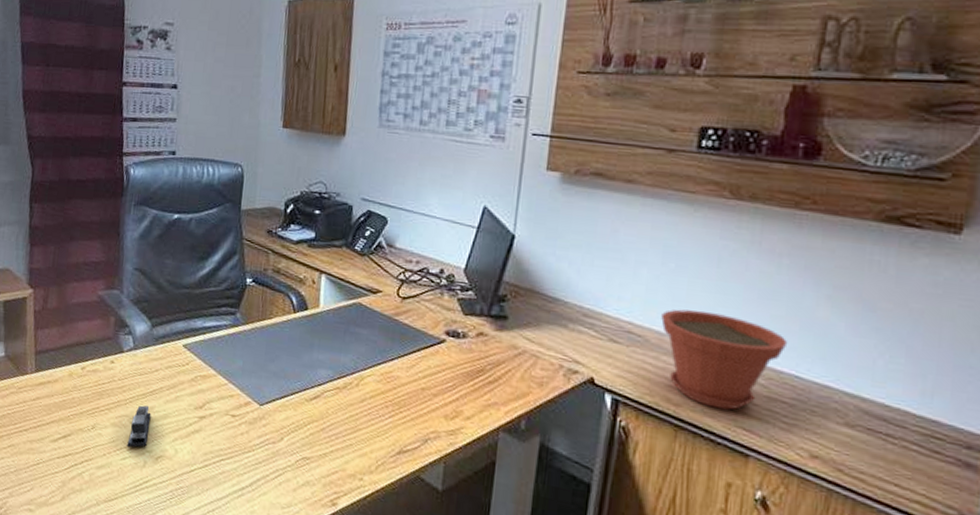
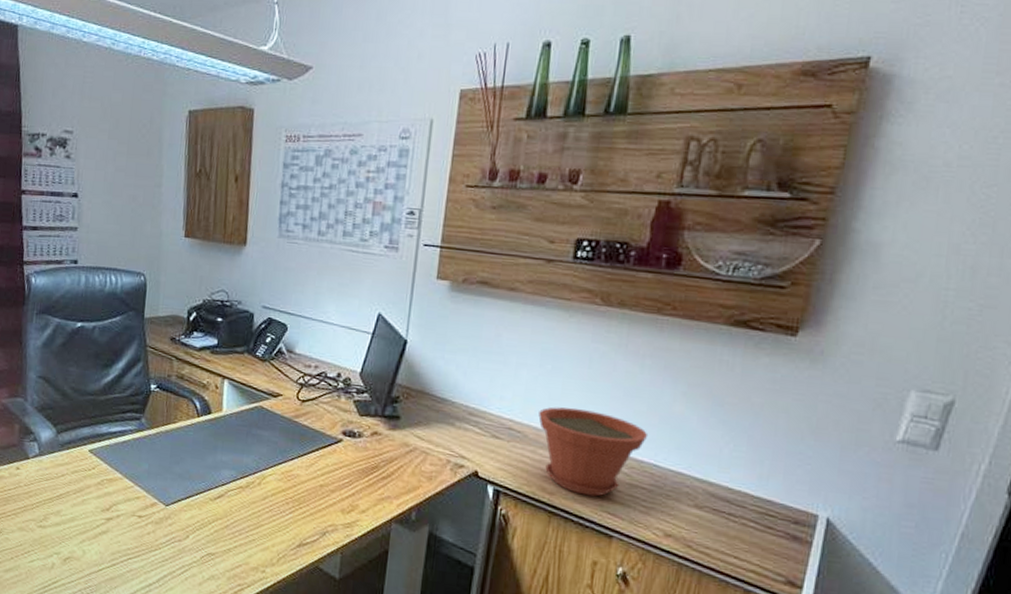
stapler: present [127,405,151,448] -> none [34,509,58,551]

